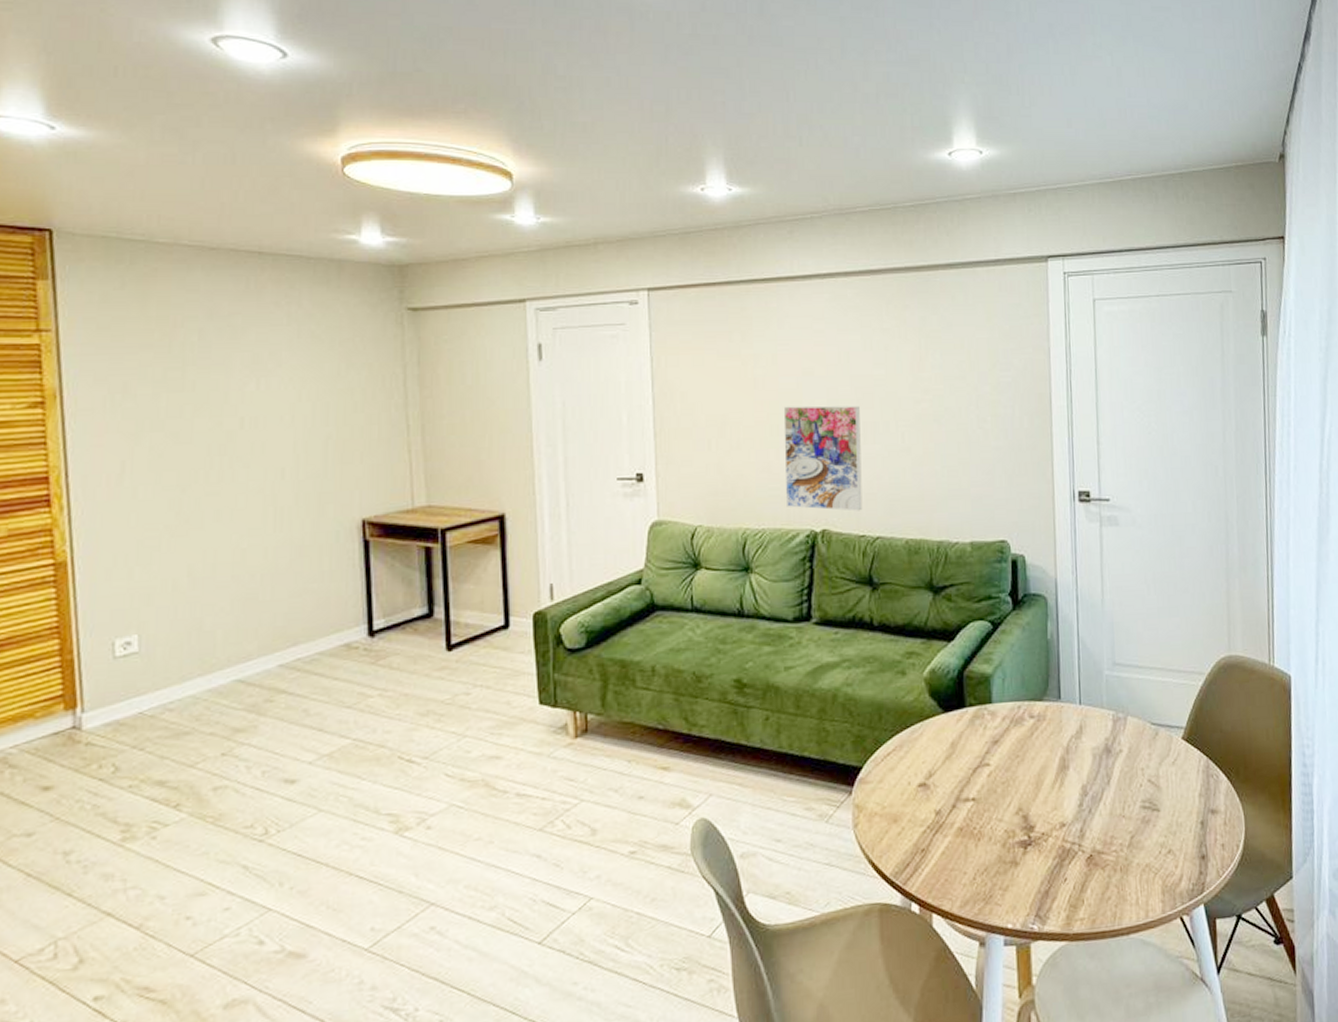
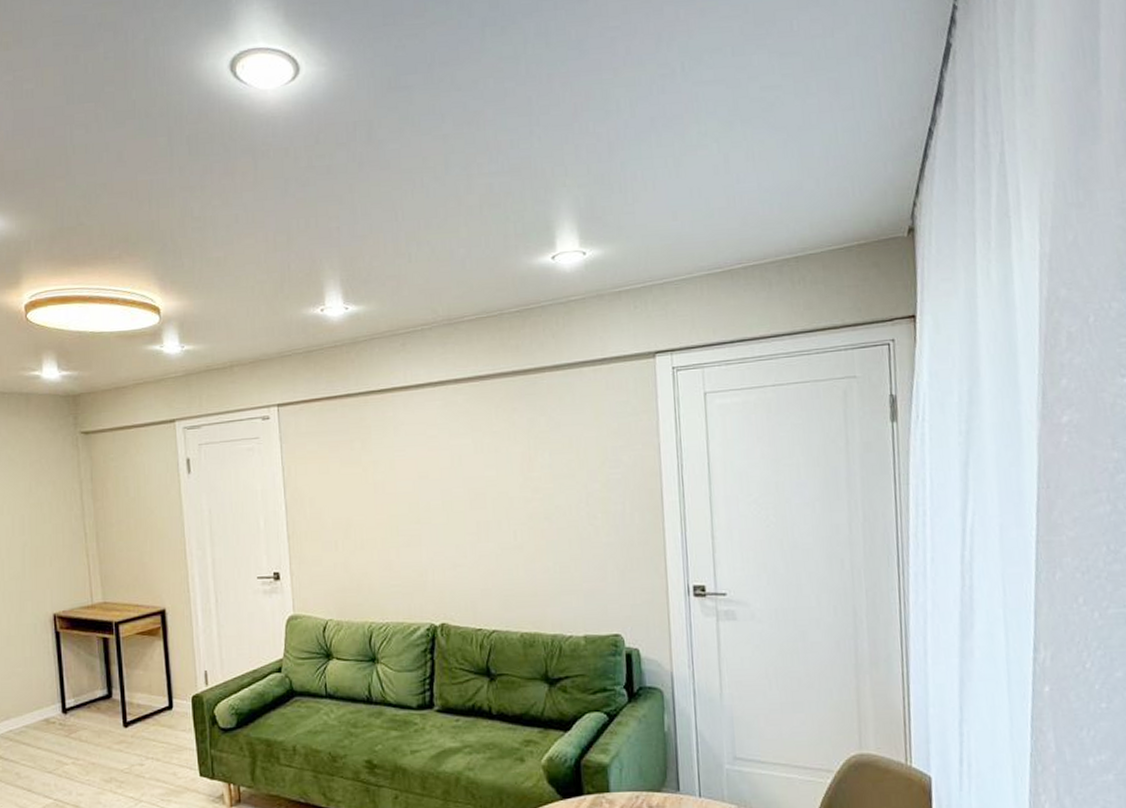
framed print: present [783,405,863,511] -> none [402,506,478,606]

